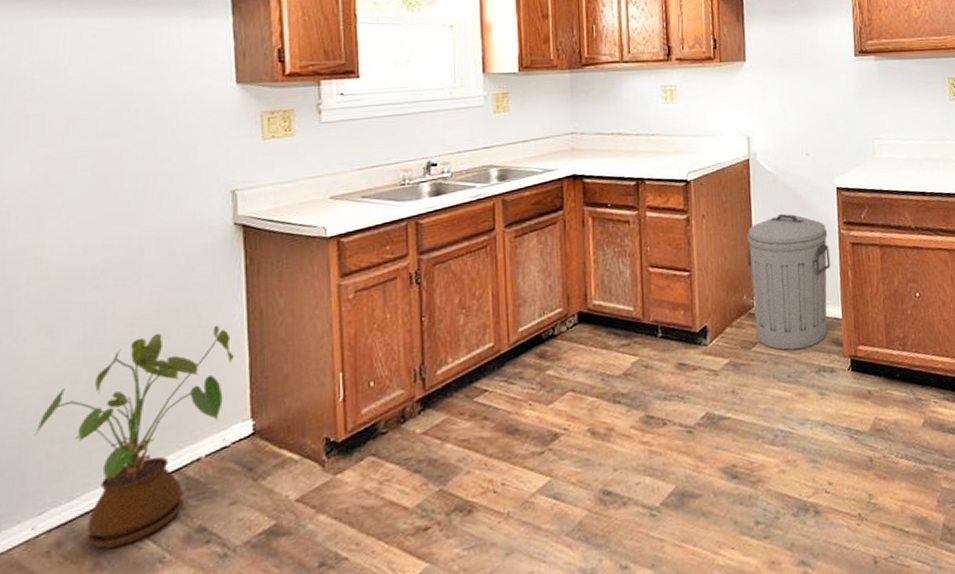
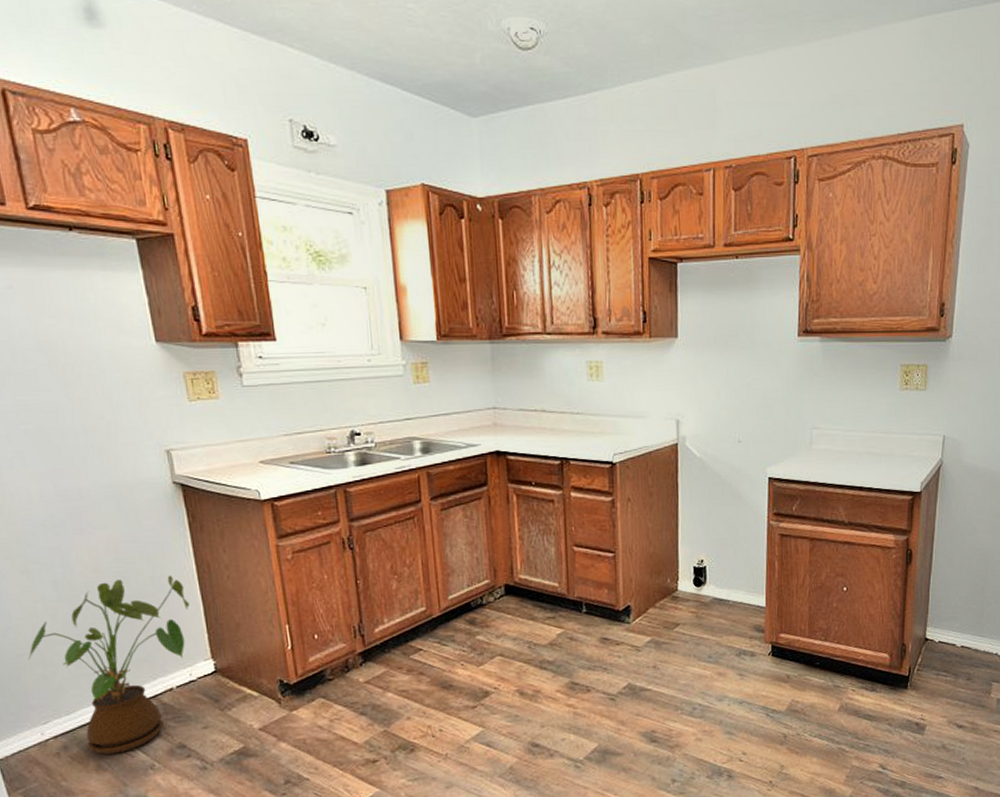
trash can: present [747,213,830,350] -> none [672,501,757,633]

